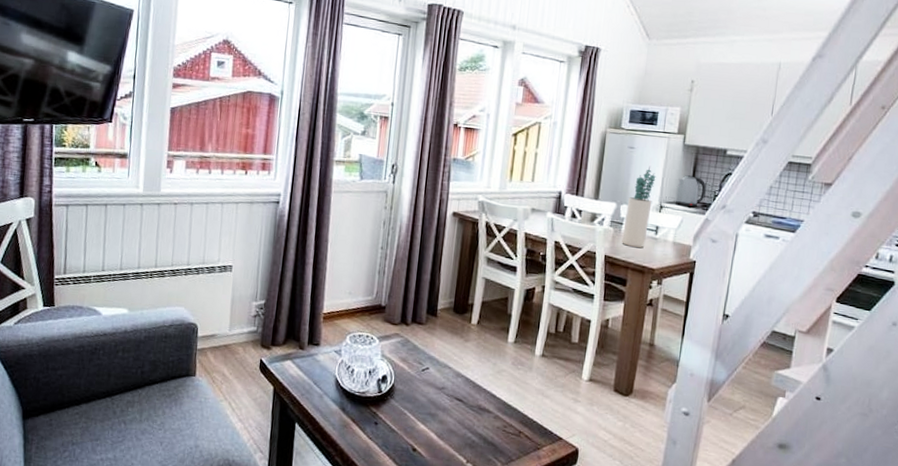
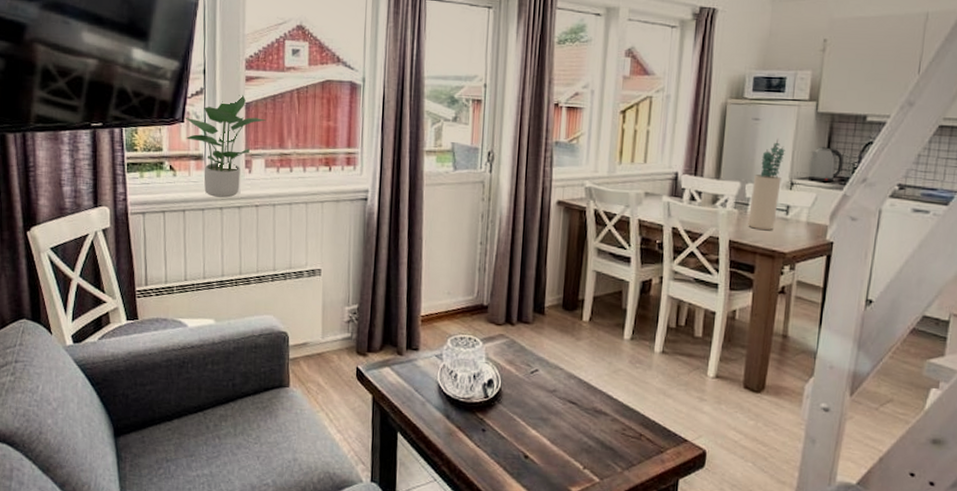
potted plant: none [113,100,190,195] -> present [185,95,266,198]

